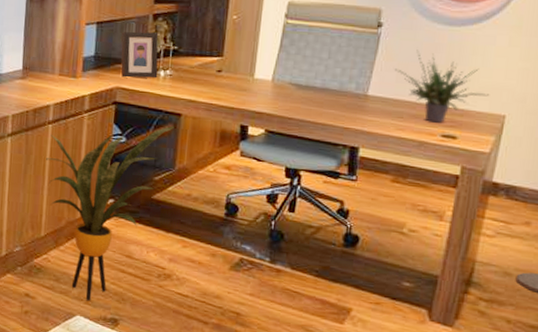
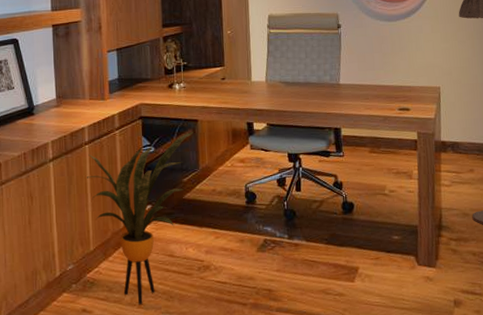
picture frame: present [121,31,159,79] -> none [139,52,174,94]
potted plant: present [395,49,490,123] -> none [356,43,427,100]

